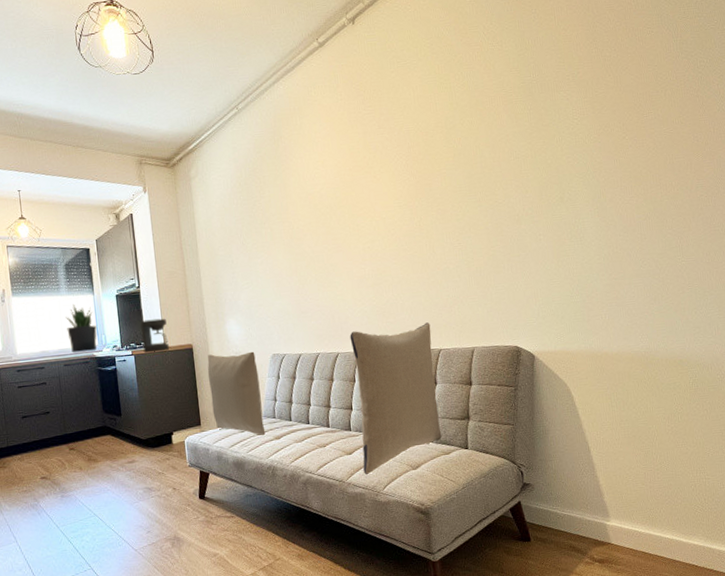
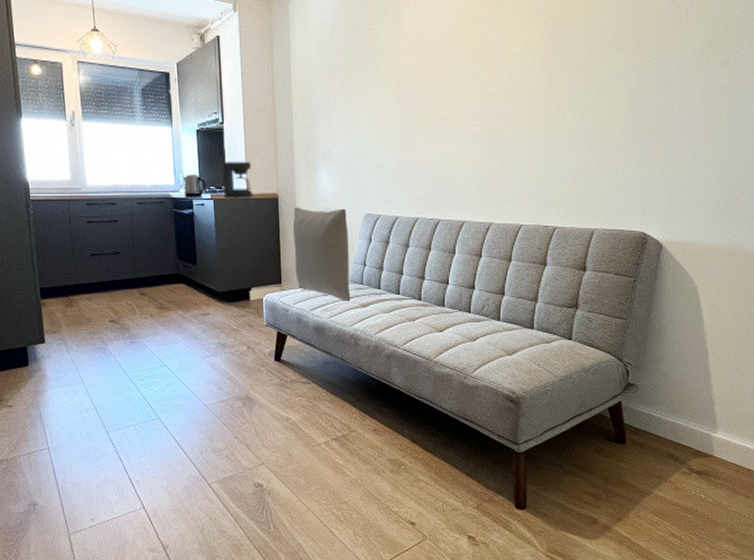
planter: present [66,304,97,353] -> none [140,135,174,191]
kettle: none [106,334,127,357] -> present [184,175,206,199]
pillow: present [350,322,442,475] -> none [454,195,548,356]

